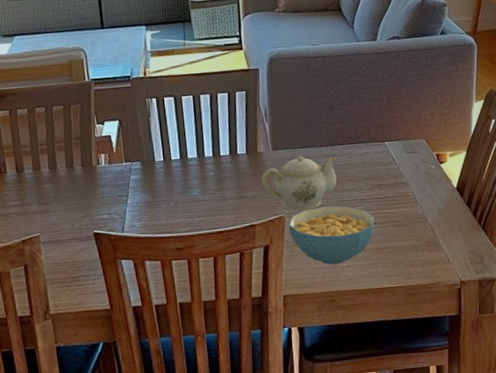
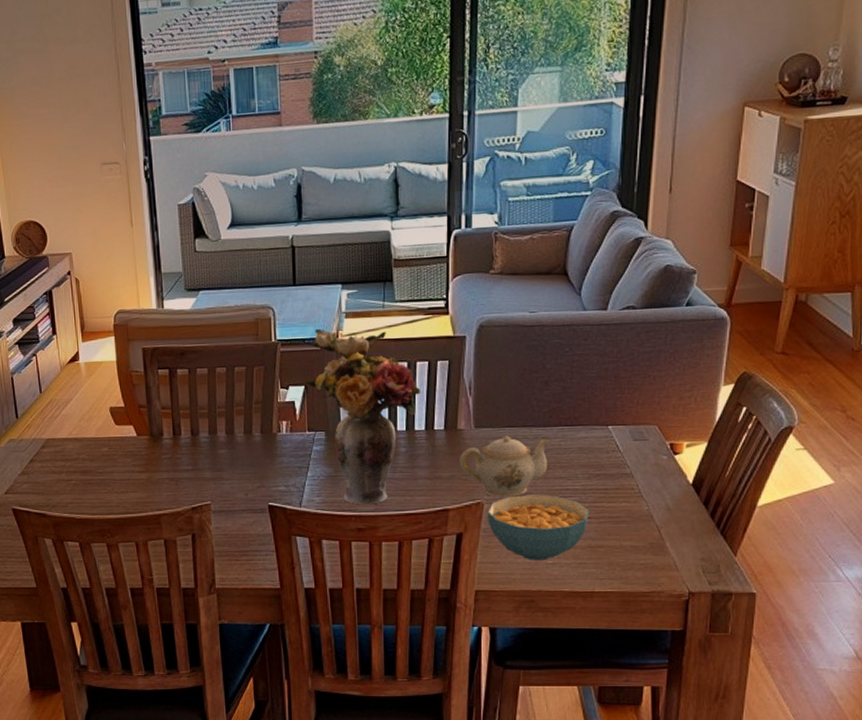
flower arrangement: none [118,67,223,227] -> present [304,328,421,505]

